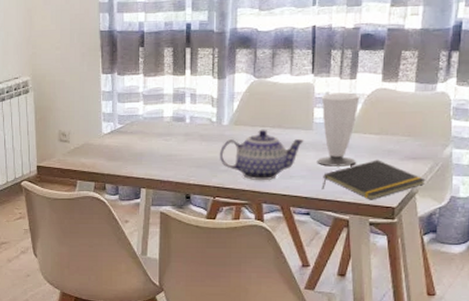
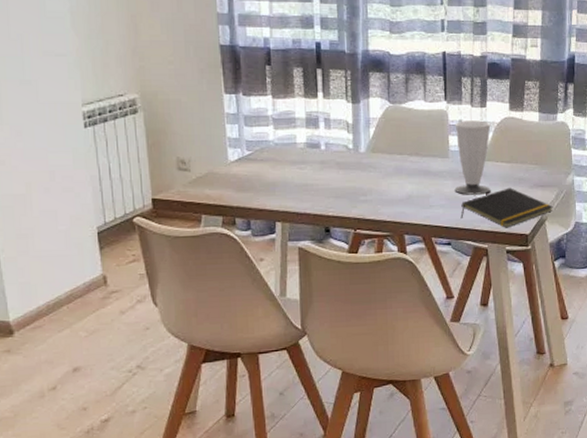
teapot: present [219,129,304,180] -> none [357,157,441,210]

